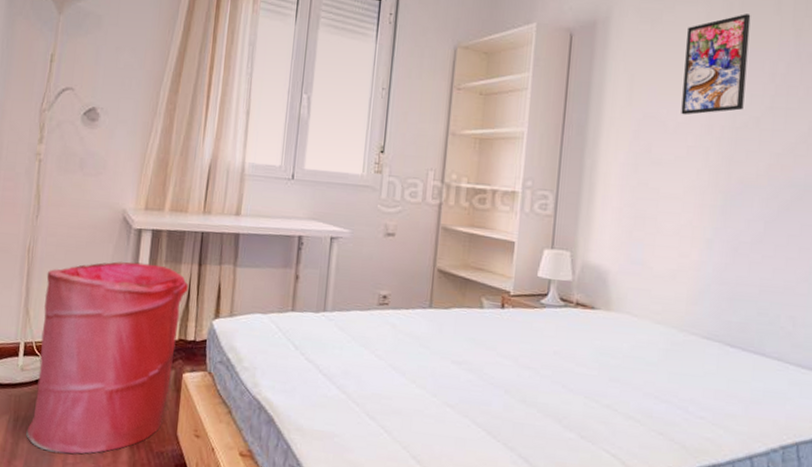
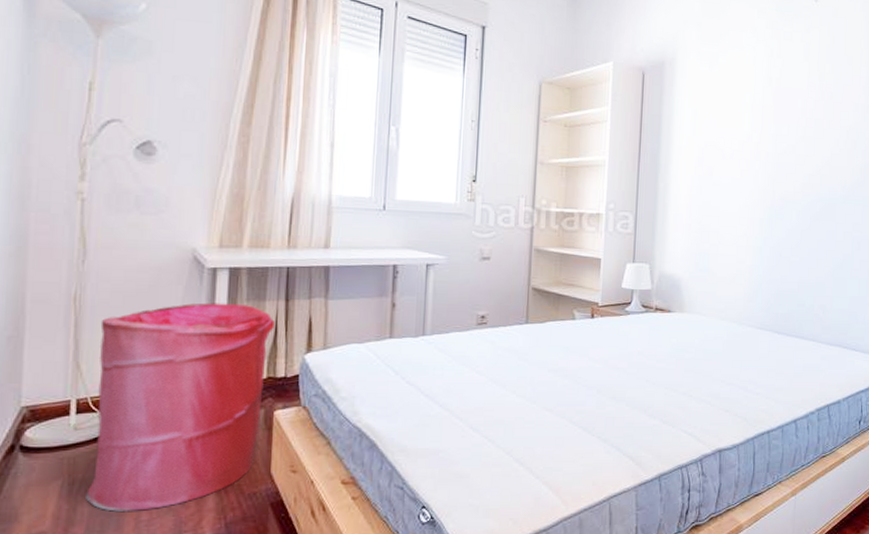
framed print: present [681,14,751,115] -> none [735,59,787,144]

